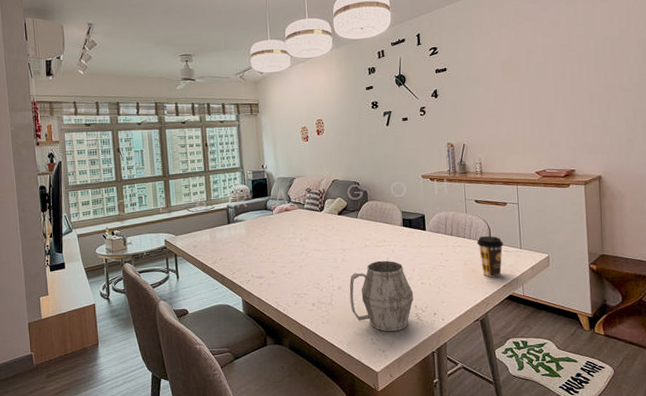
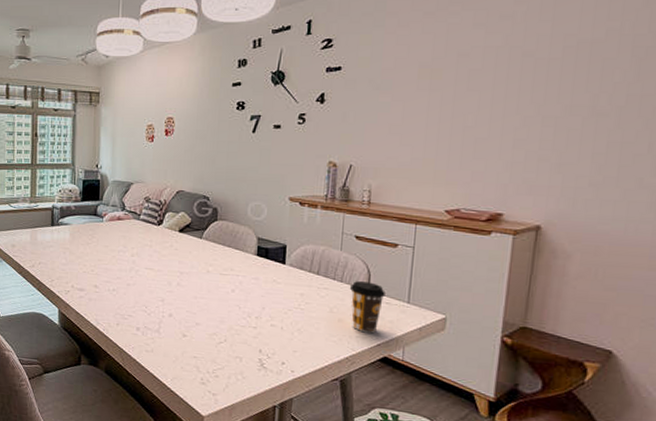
mug: present [349,260,413,332] -> none [181,291,259,376]

